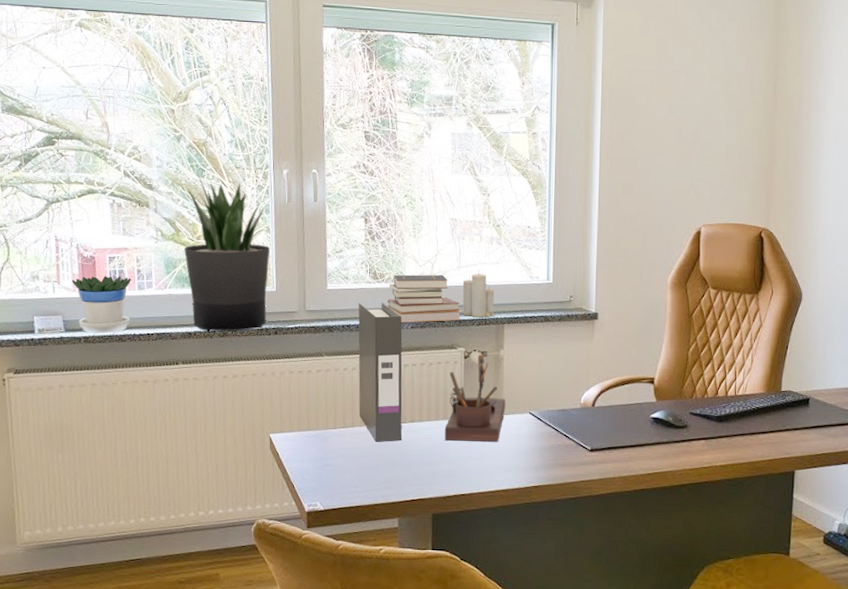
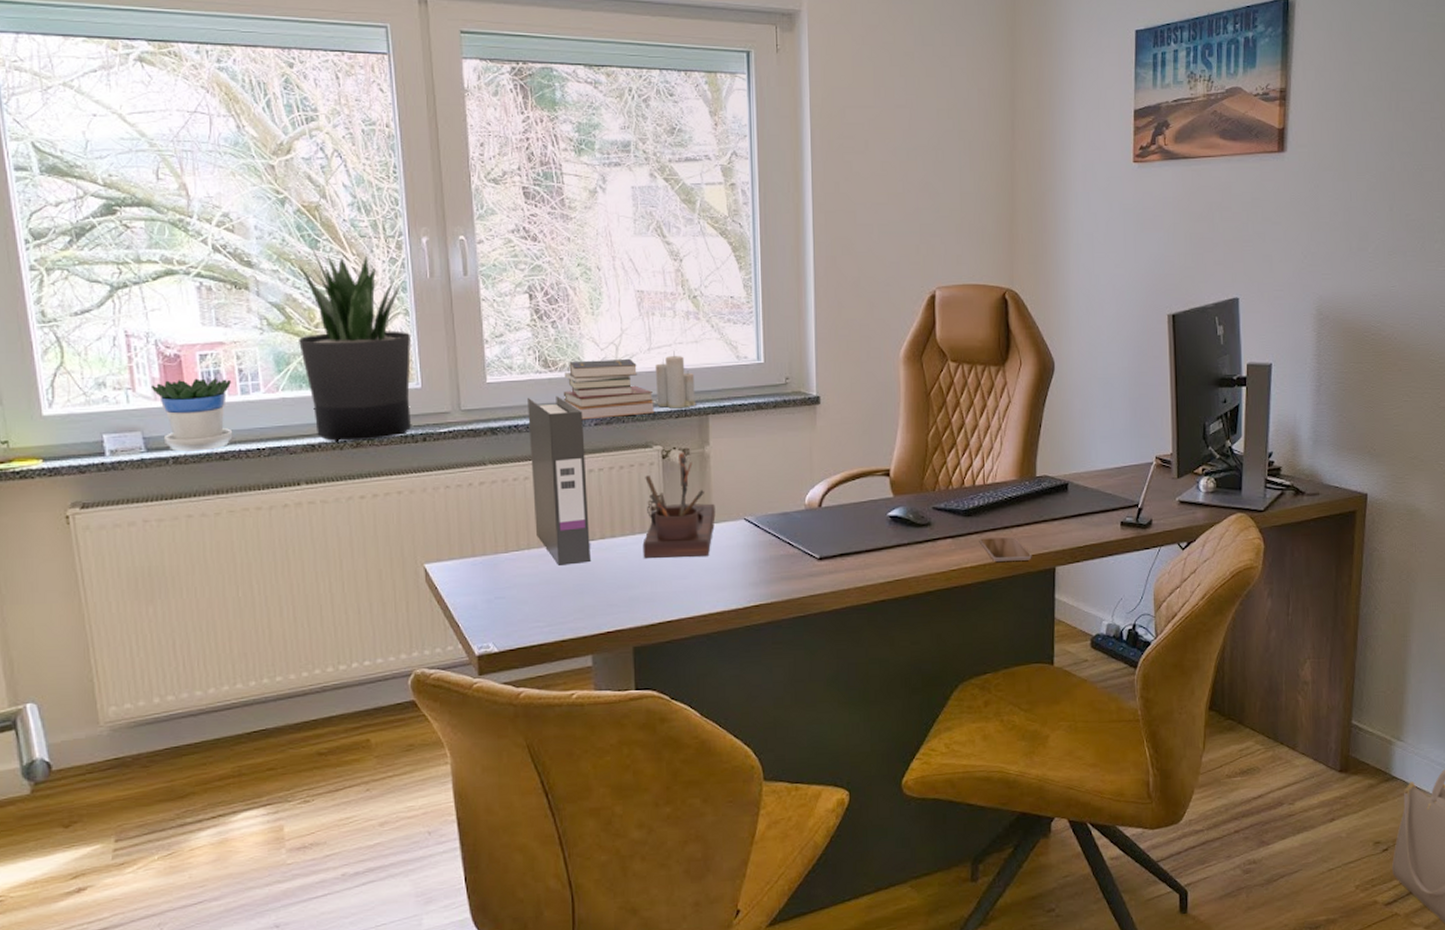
smartphone: none [728,441,775,463] -> present [979,537,1032,561]

